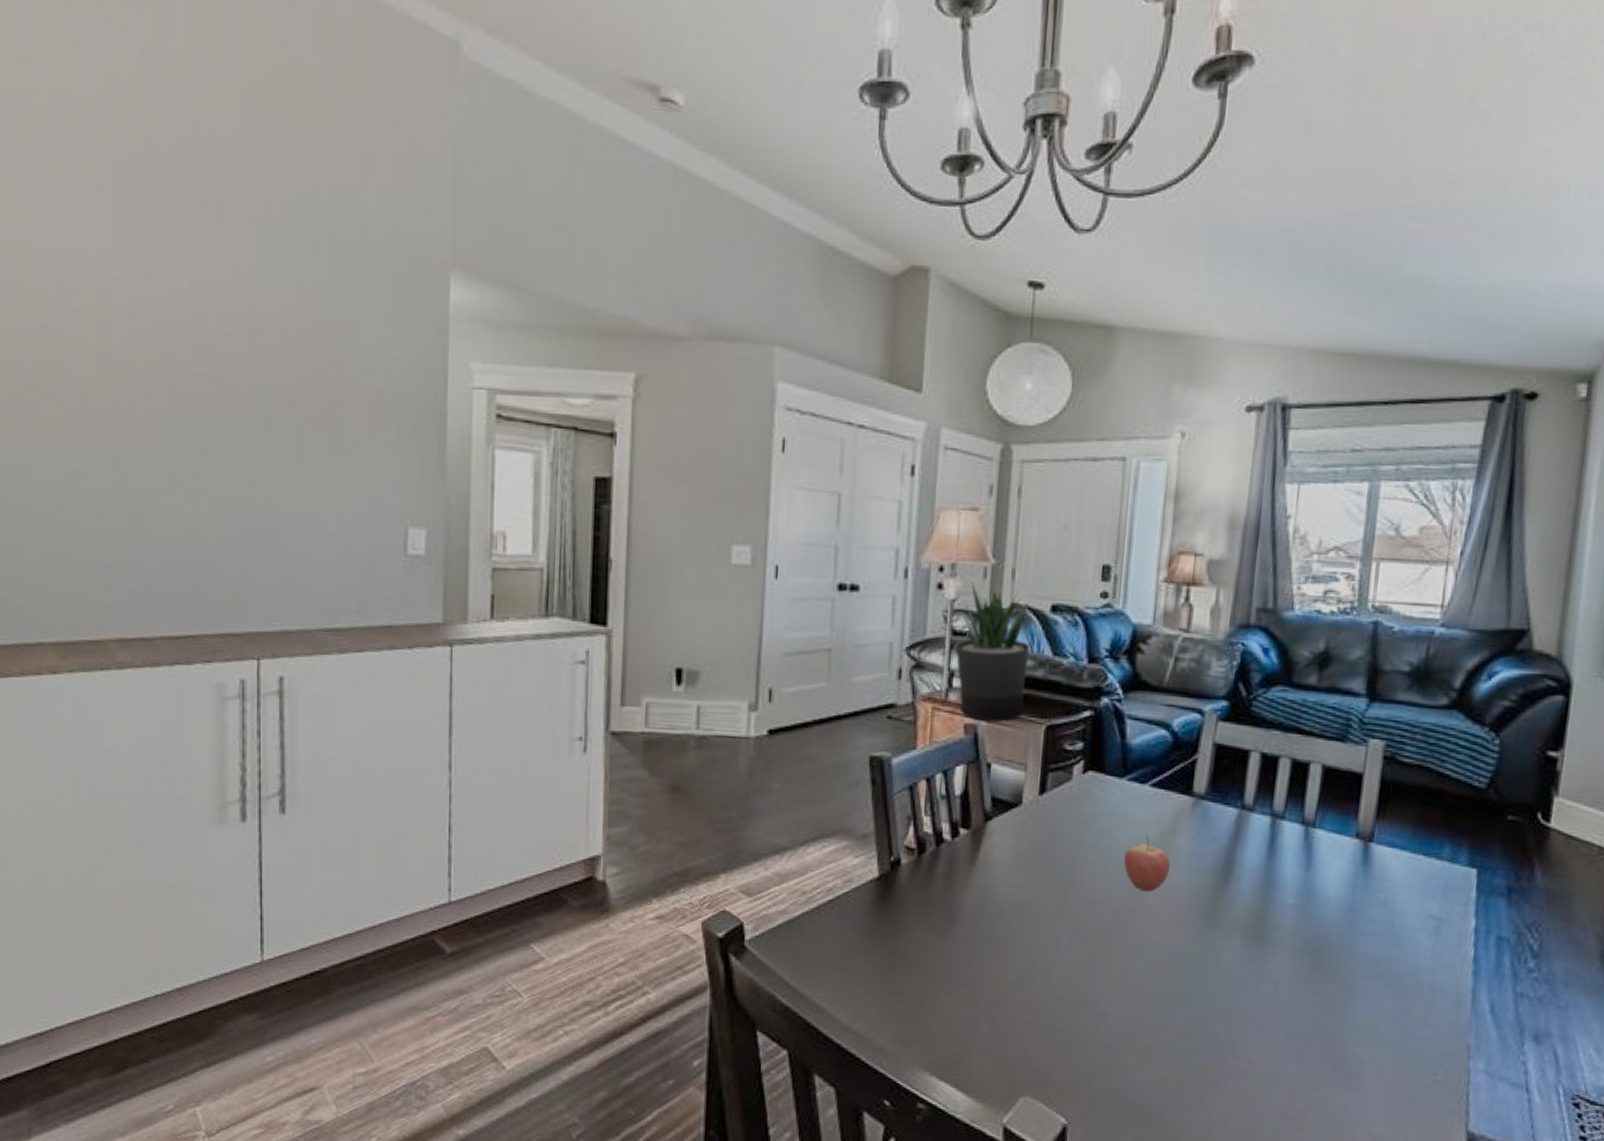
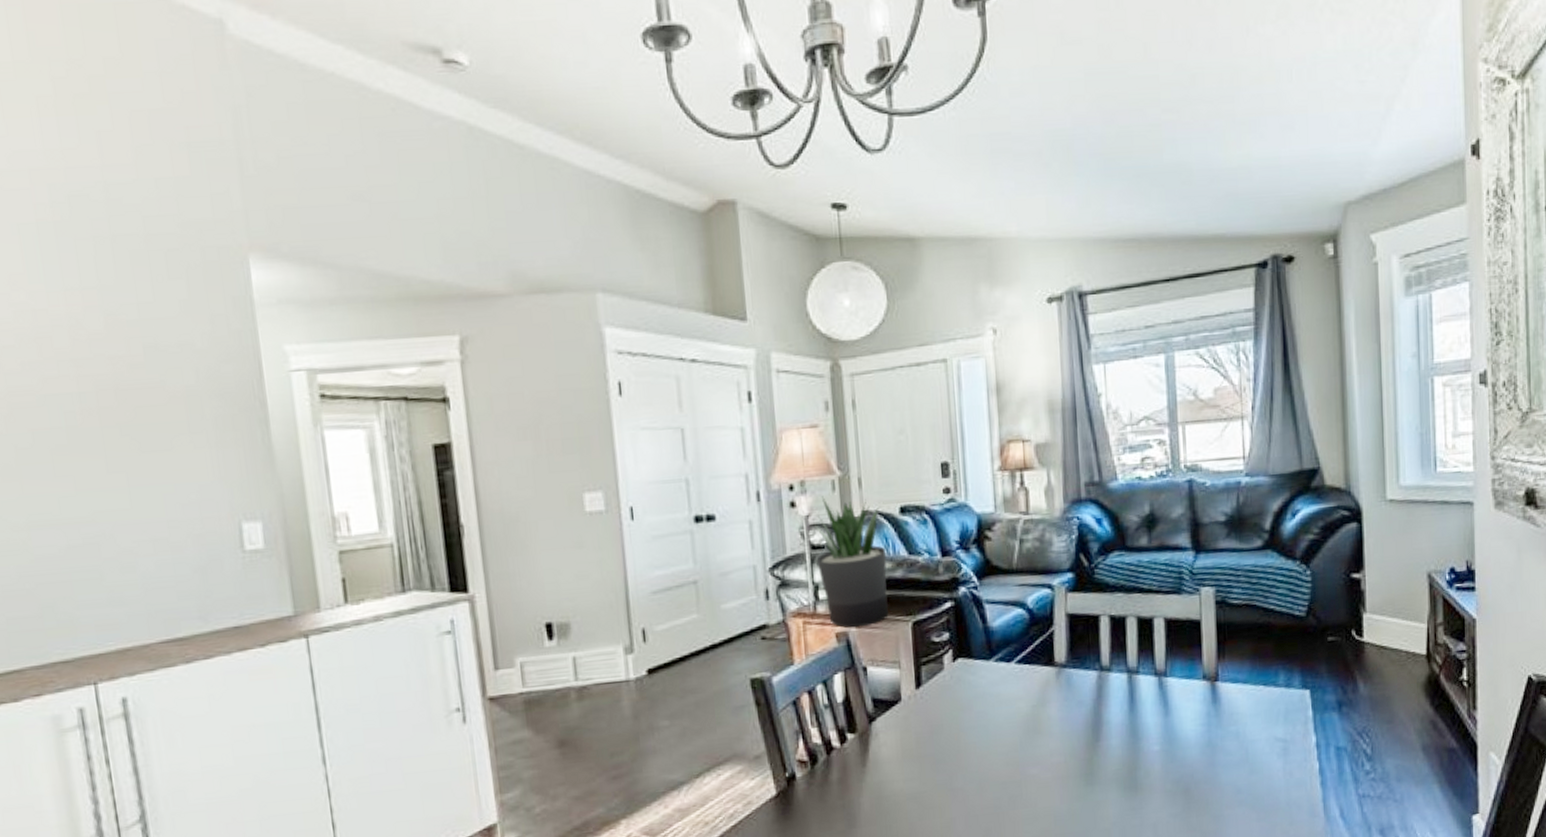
fruit: present [1123,835,1170,892] -> none [1002,710,1045,763]

